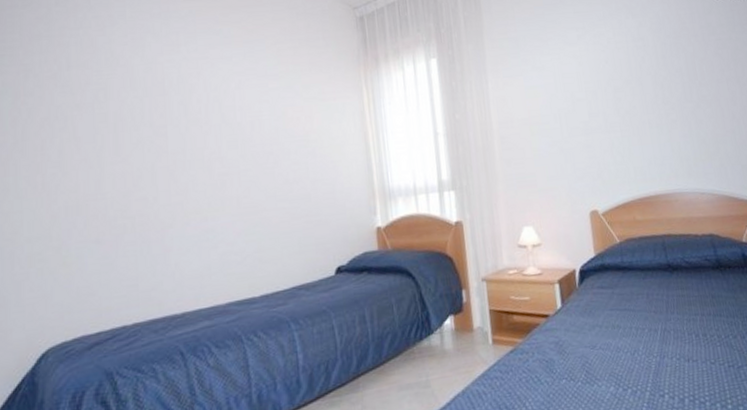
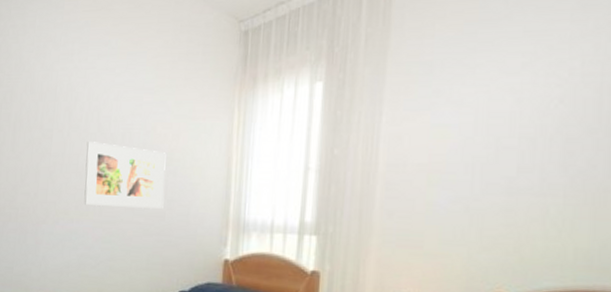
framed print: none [210,133,308,200] -> present [84,142,166,209]

